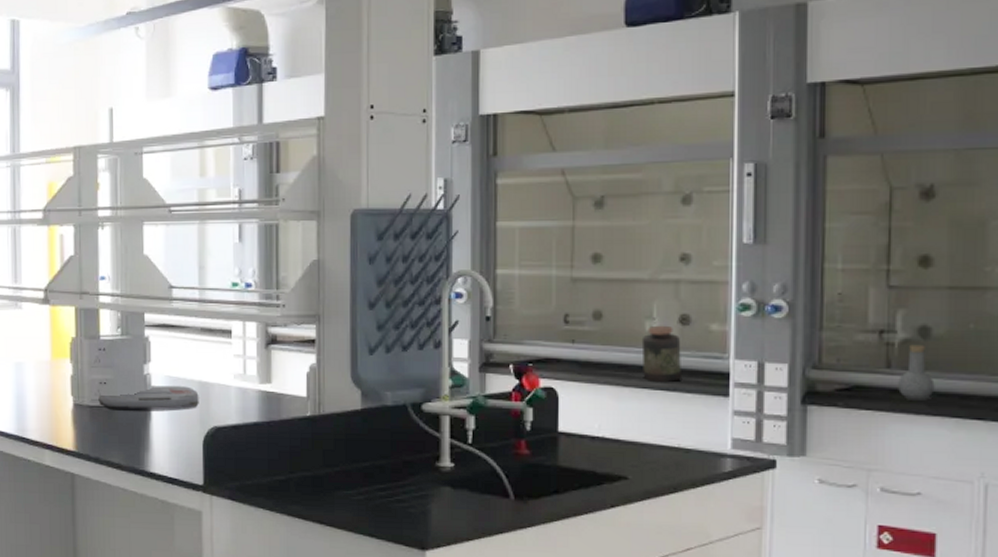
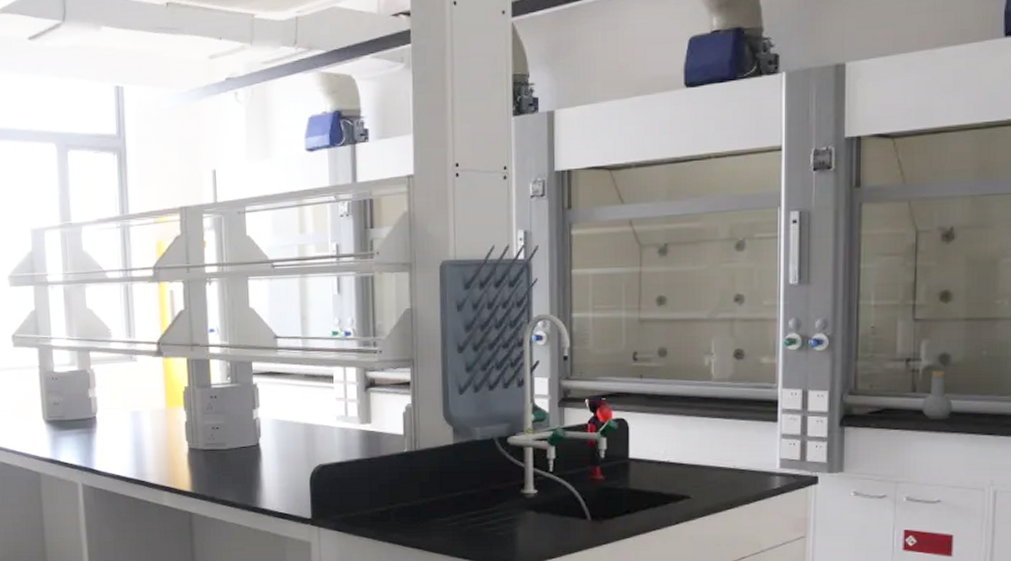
scale: present [98,386,199,413] -> none [211,428,305,454]
jar: present [641,325,681,383] -> none [701,359,736,412]

